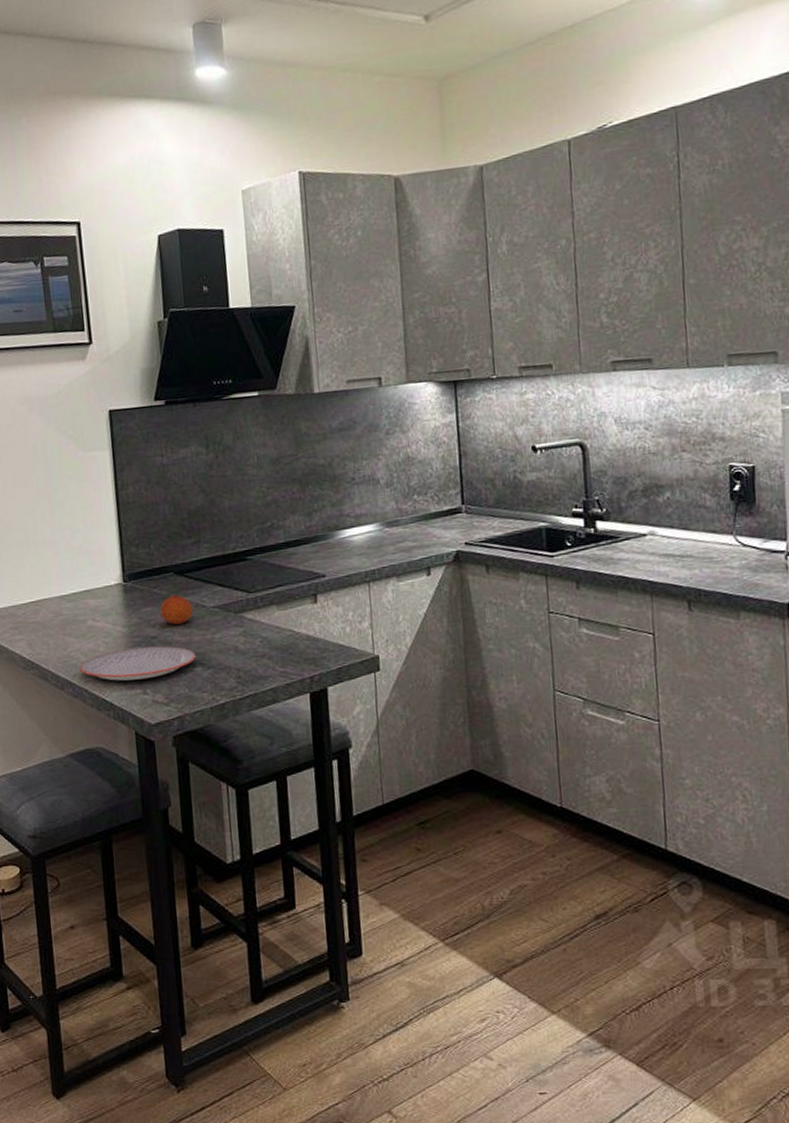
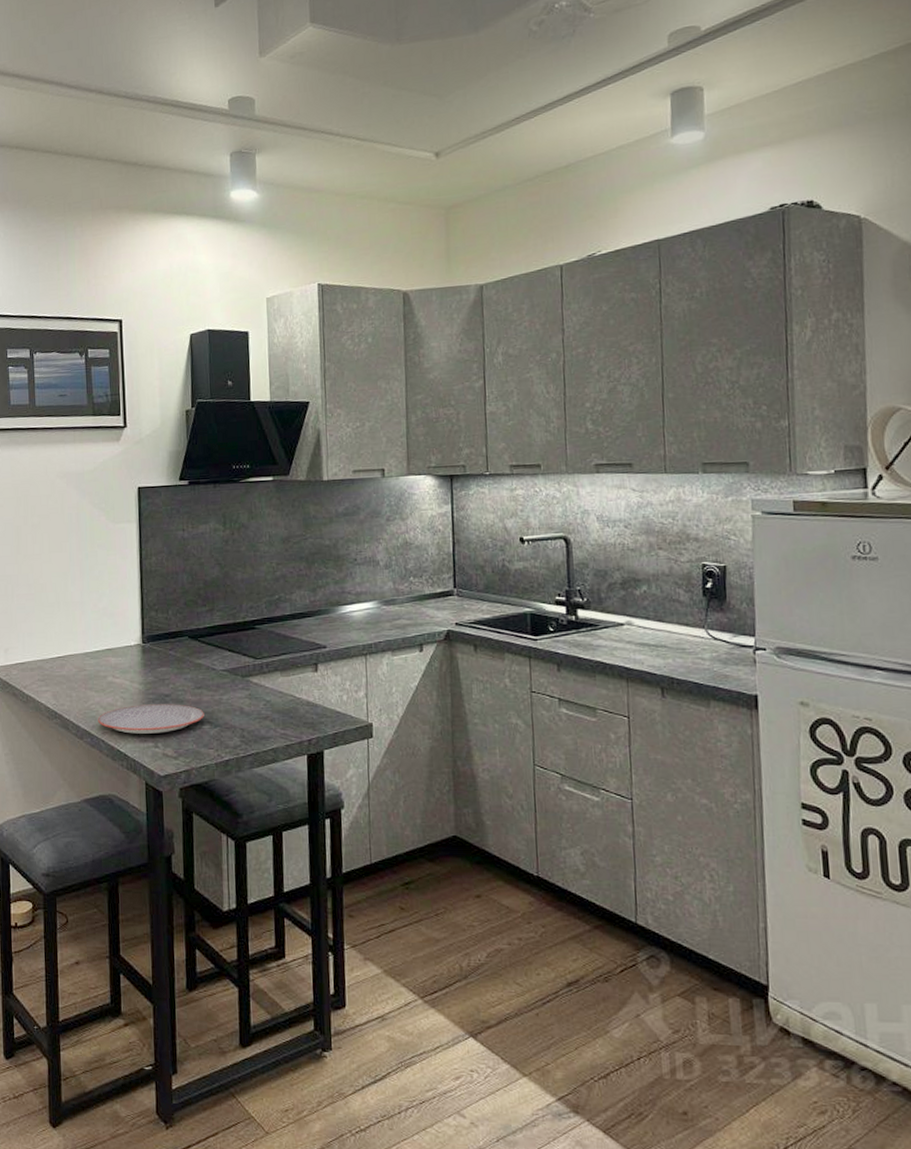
fruit: present [160,595,193,625] -> none [174,657,204,685]

